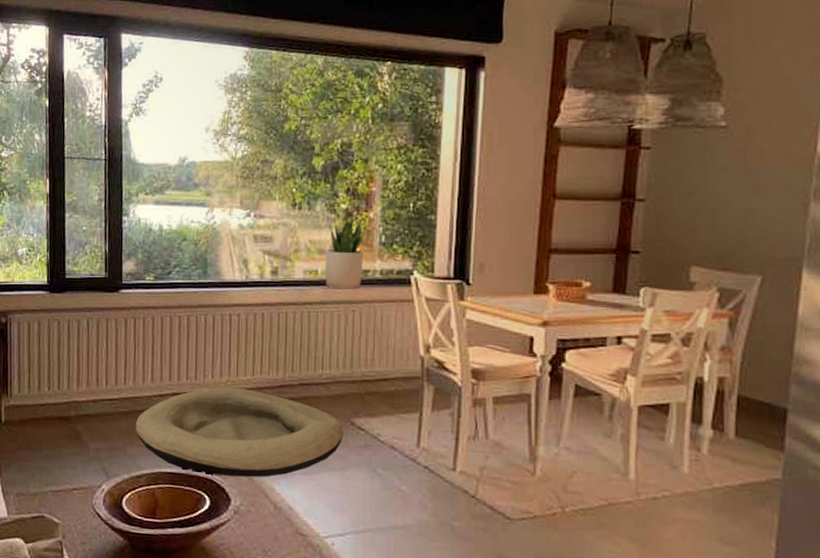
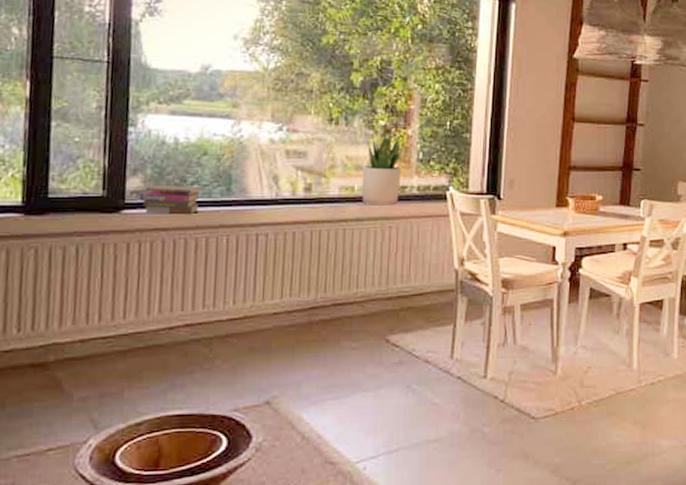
books: none [133,267,184,295] -> present [139,184,204,215]
dog bed: present [135,387,344,478] -> none [135,312,378,411]

